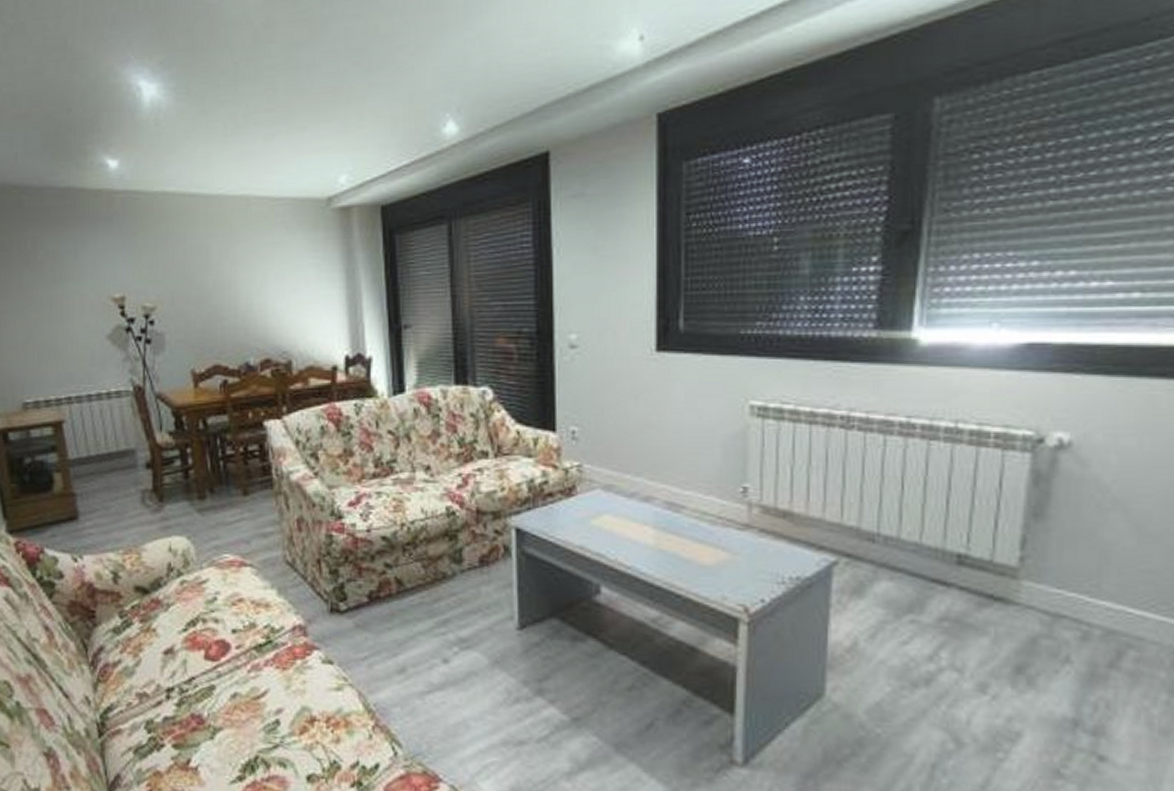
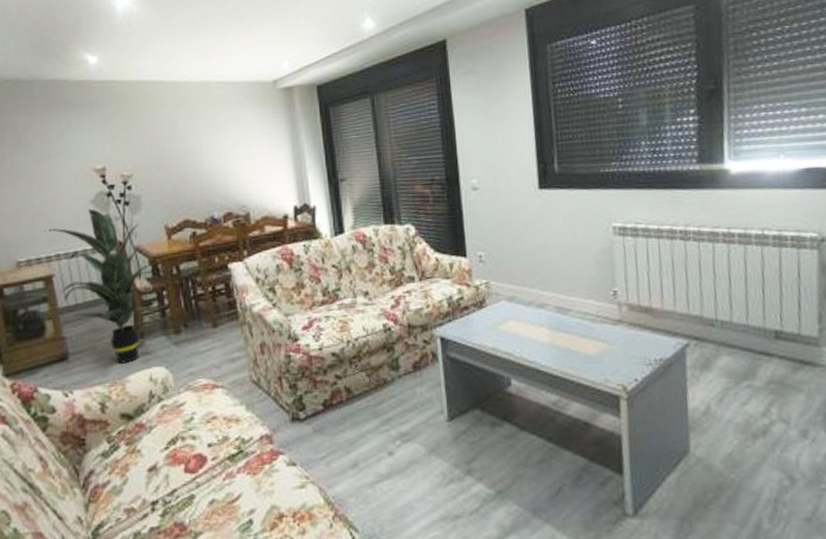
indoor plant: none [54,345,181,529] -> present [44,208,157,363]

